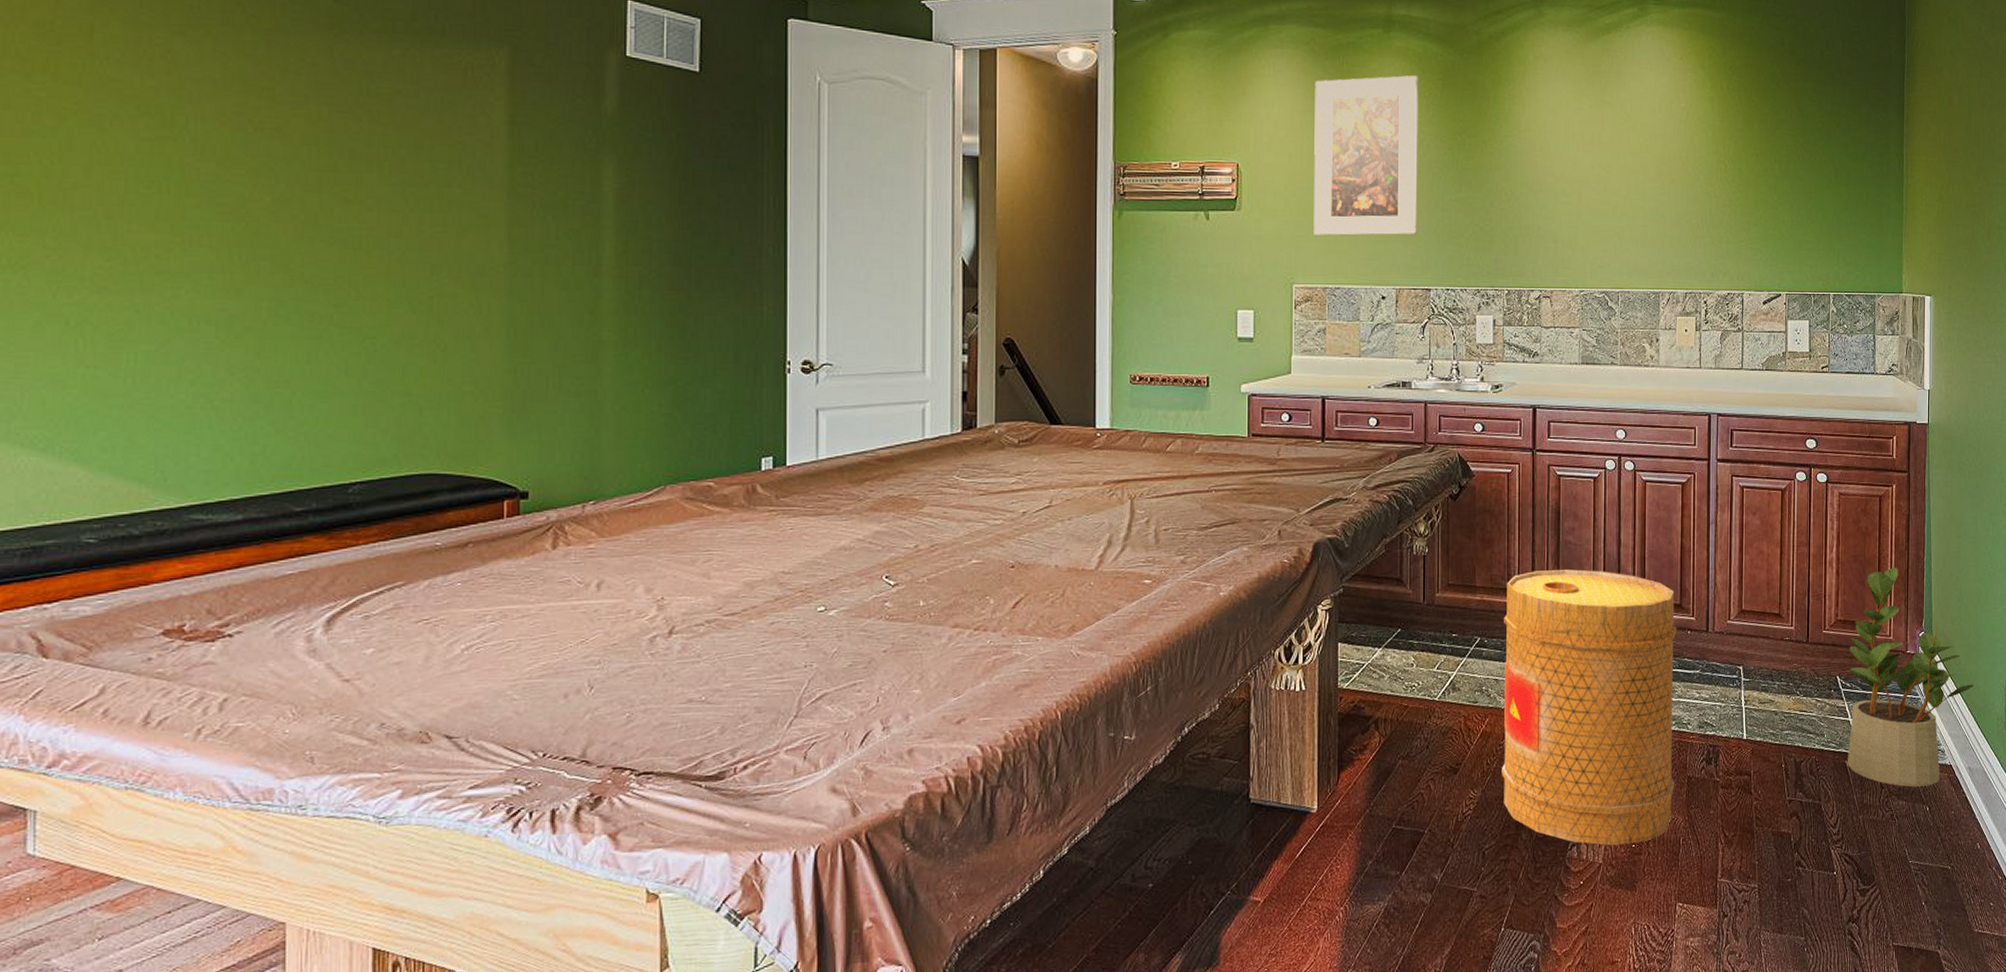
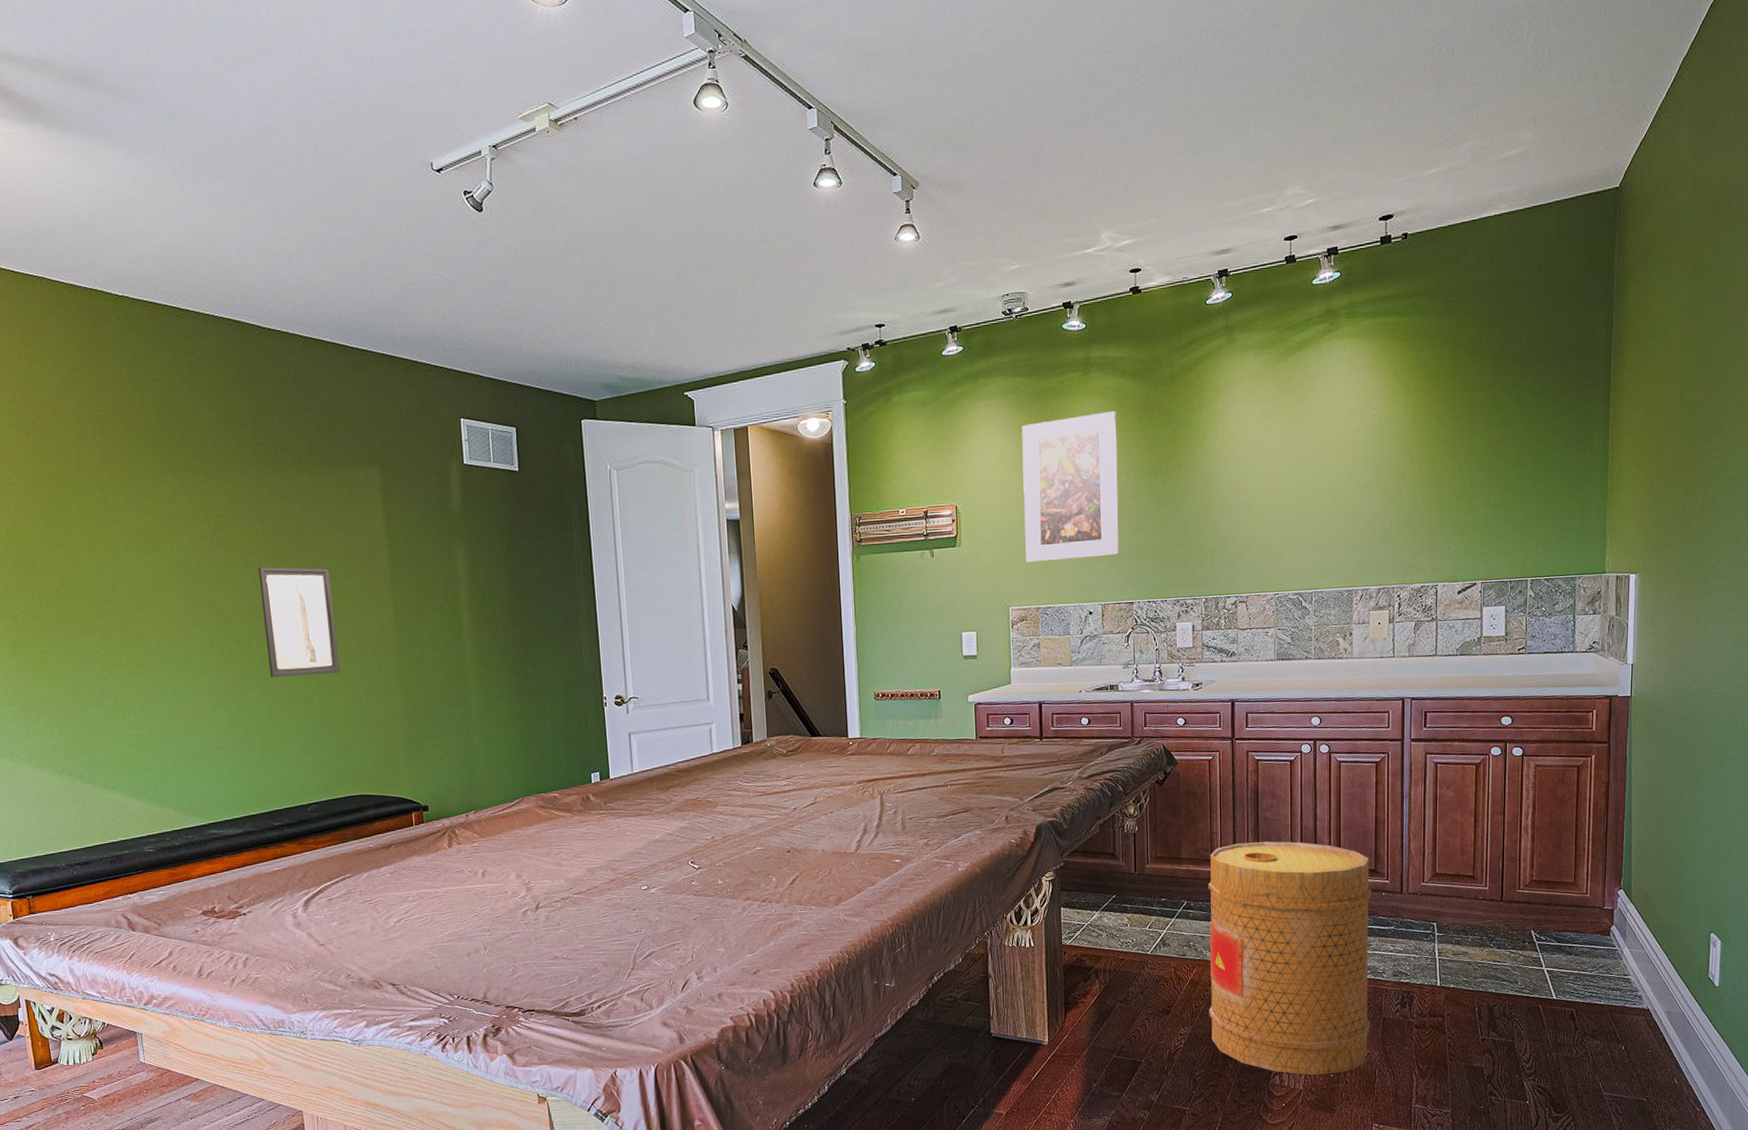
wall art: none [315,161,420,309] -> present [258,566,340,678]
potted plant: present [1848,567,1974,787] -> none [1541,831,1675,1028]

